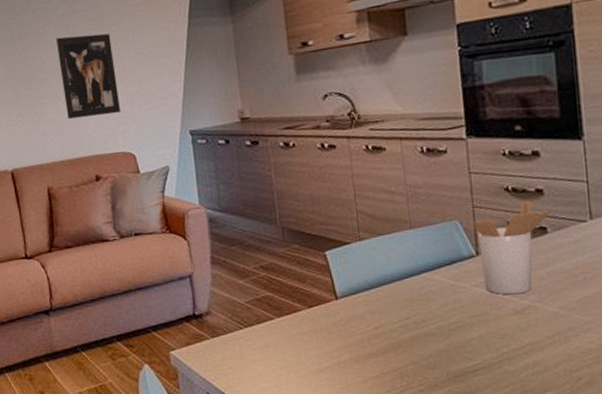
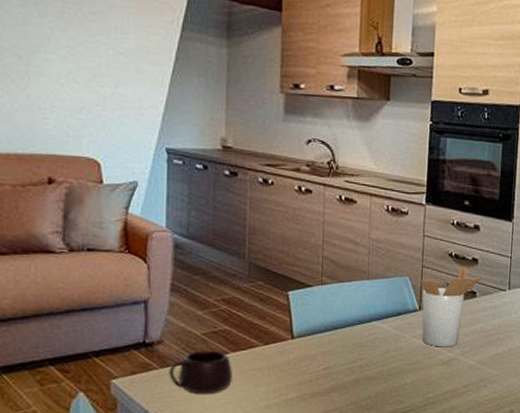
wall art: present [55,33,120,119] -> none [18,11,89,114]
mug: none [220,317,281,361] -> present [169,350,232,394]

